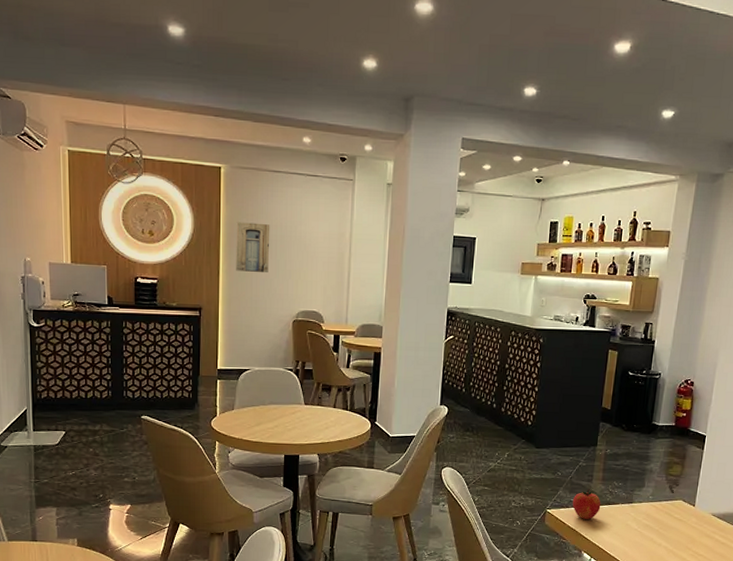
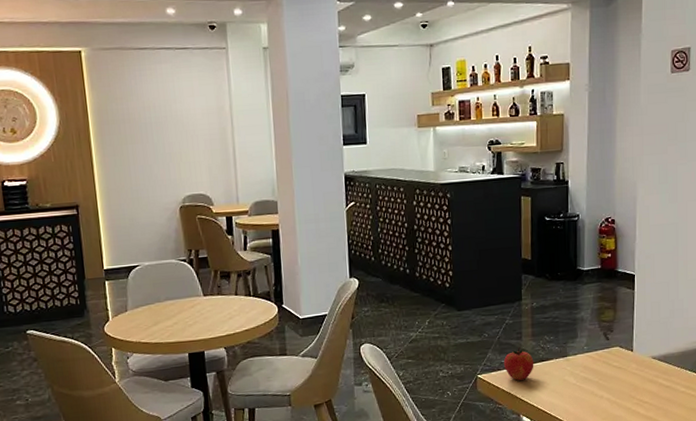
wall art: present [236,222,270,272] -> none [105,106,147,161]

